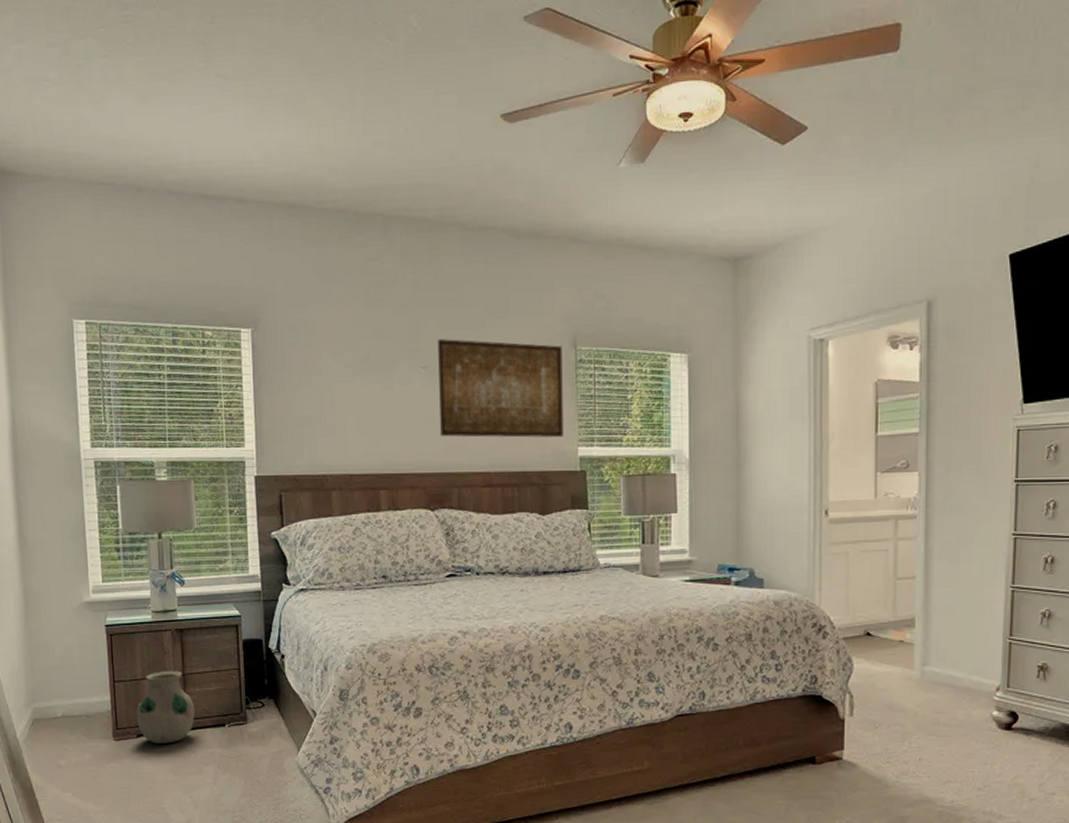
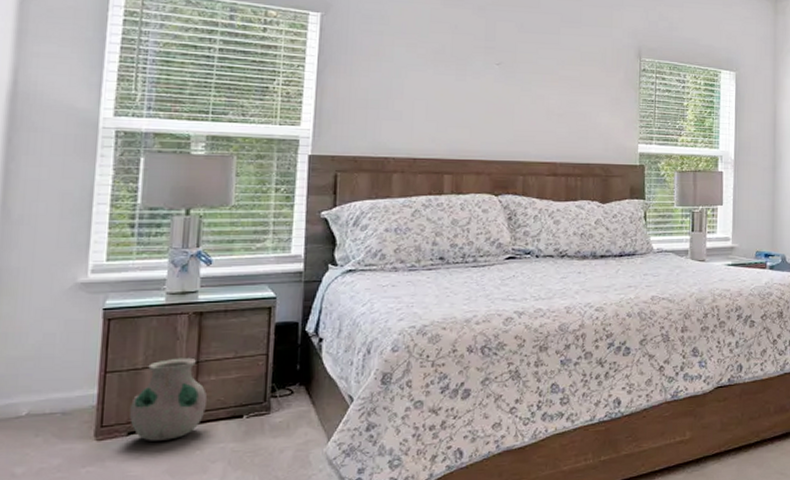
wall art: present [438,339,564,438] -> none [508,40,628,135]

